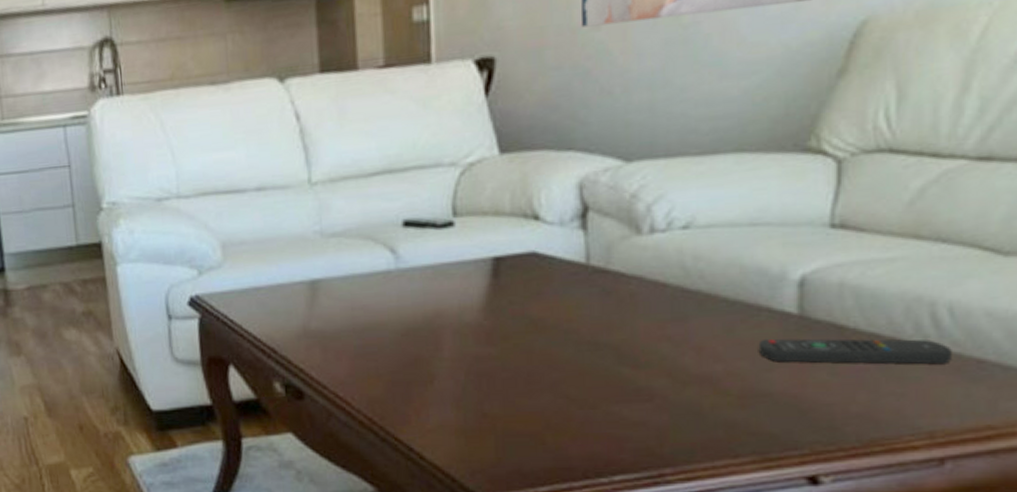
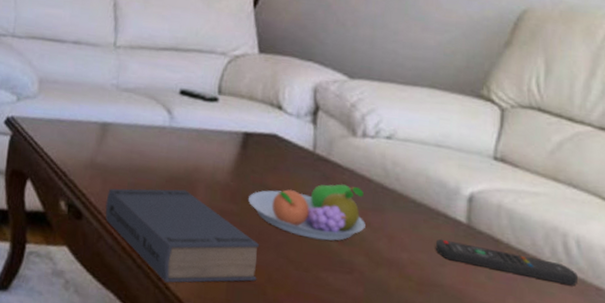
book: none [330,341,532,452] -> present [105,188,260,283]
fruit bowl: none [508,296,664,369] -> present [247,184,366,241]

